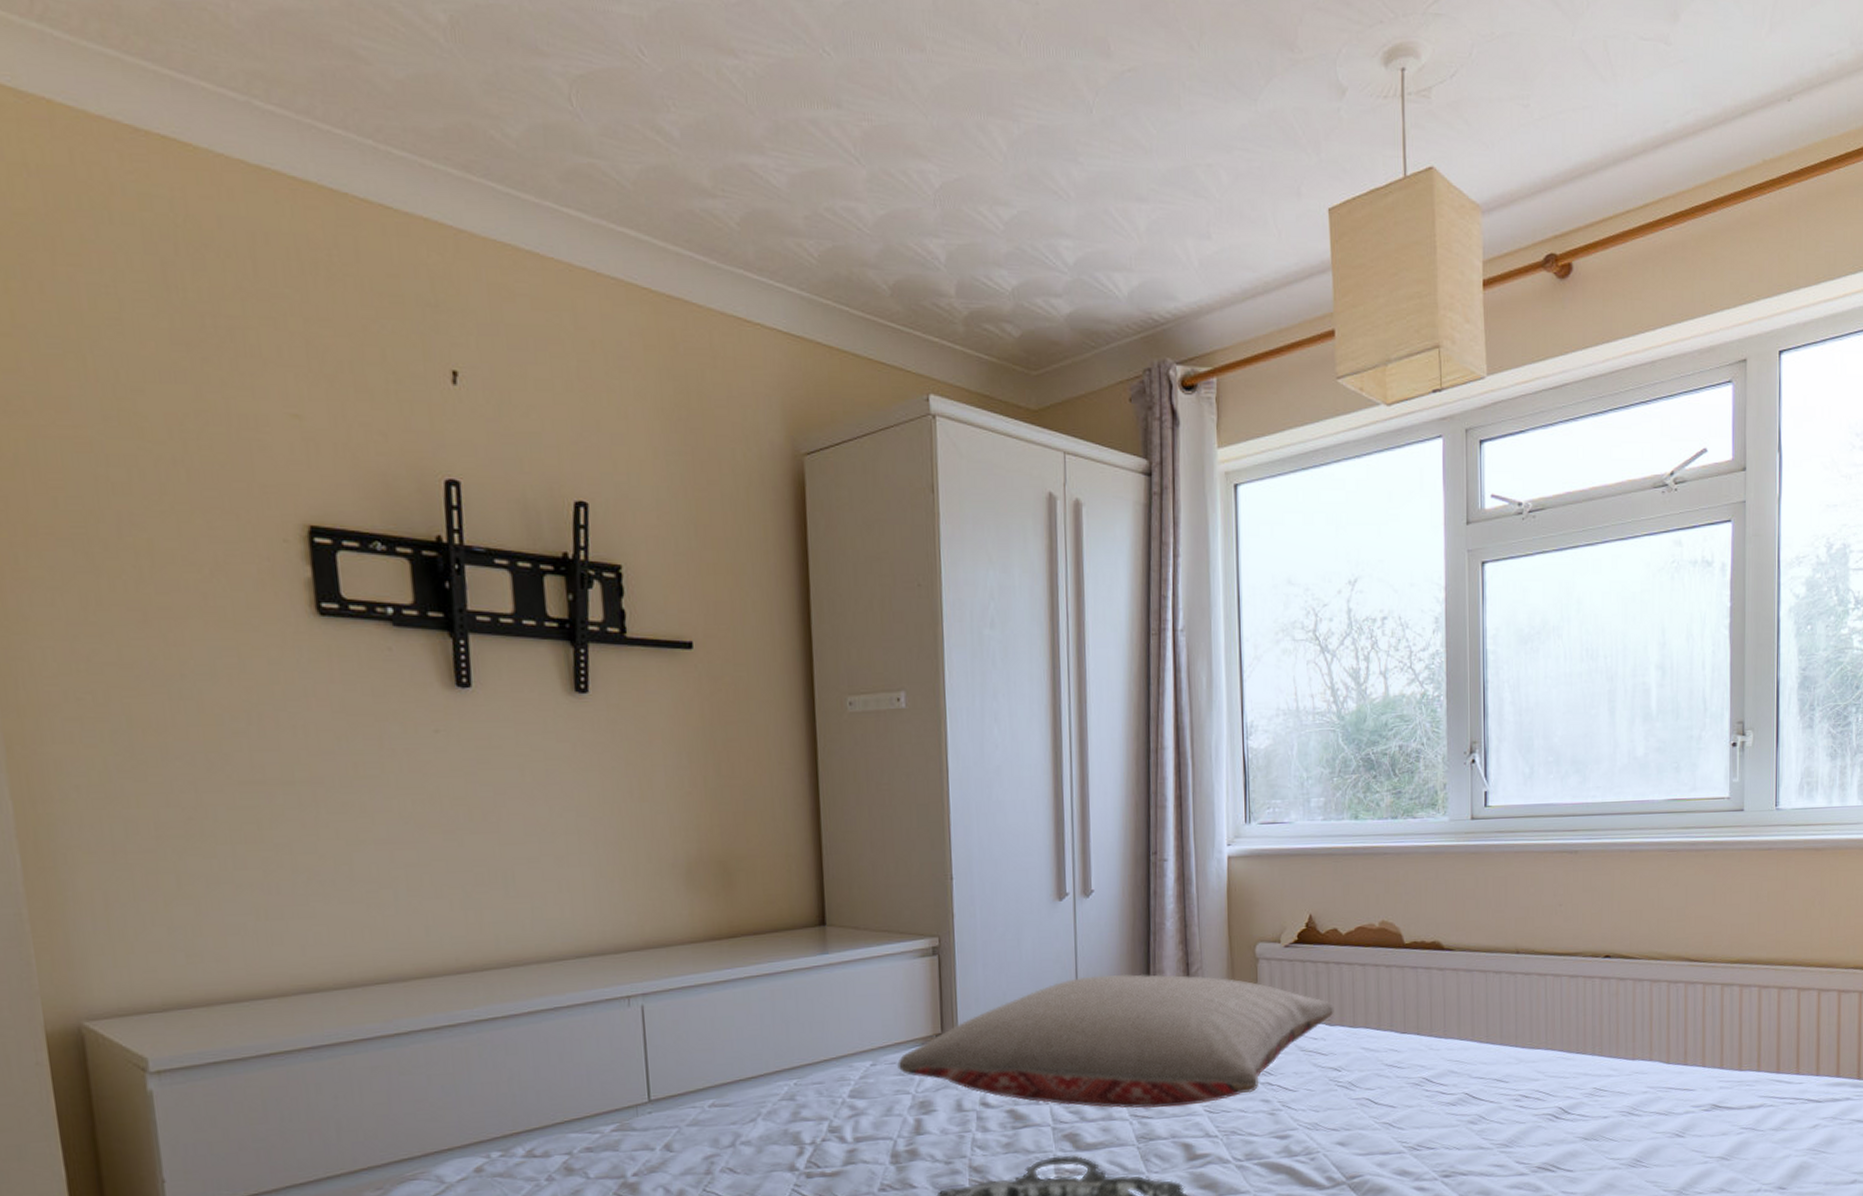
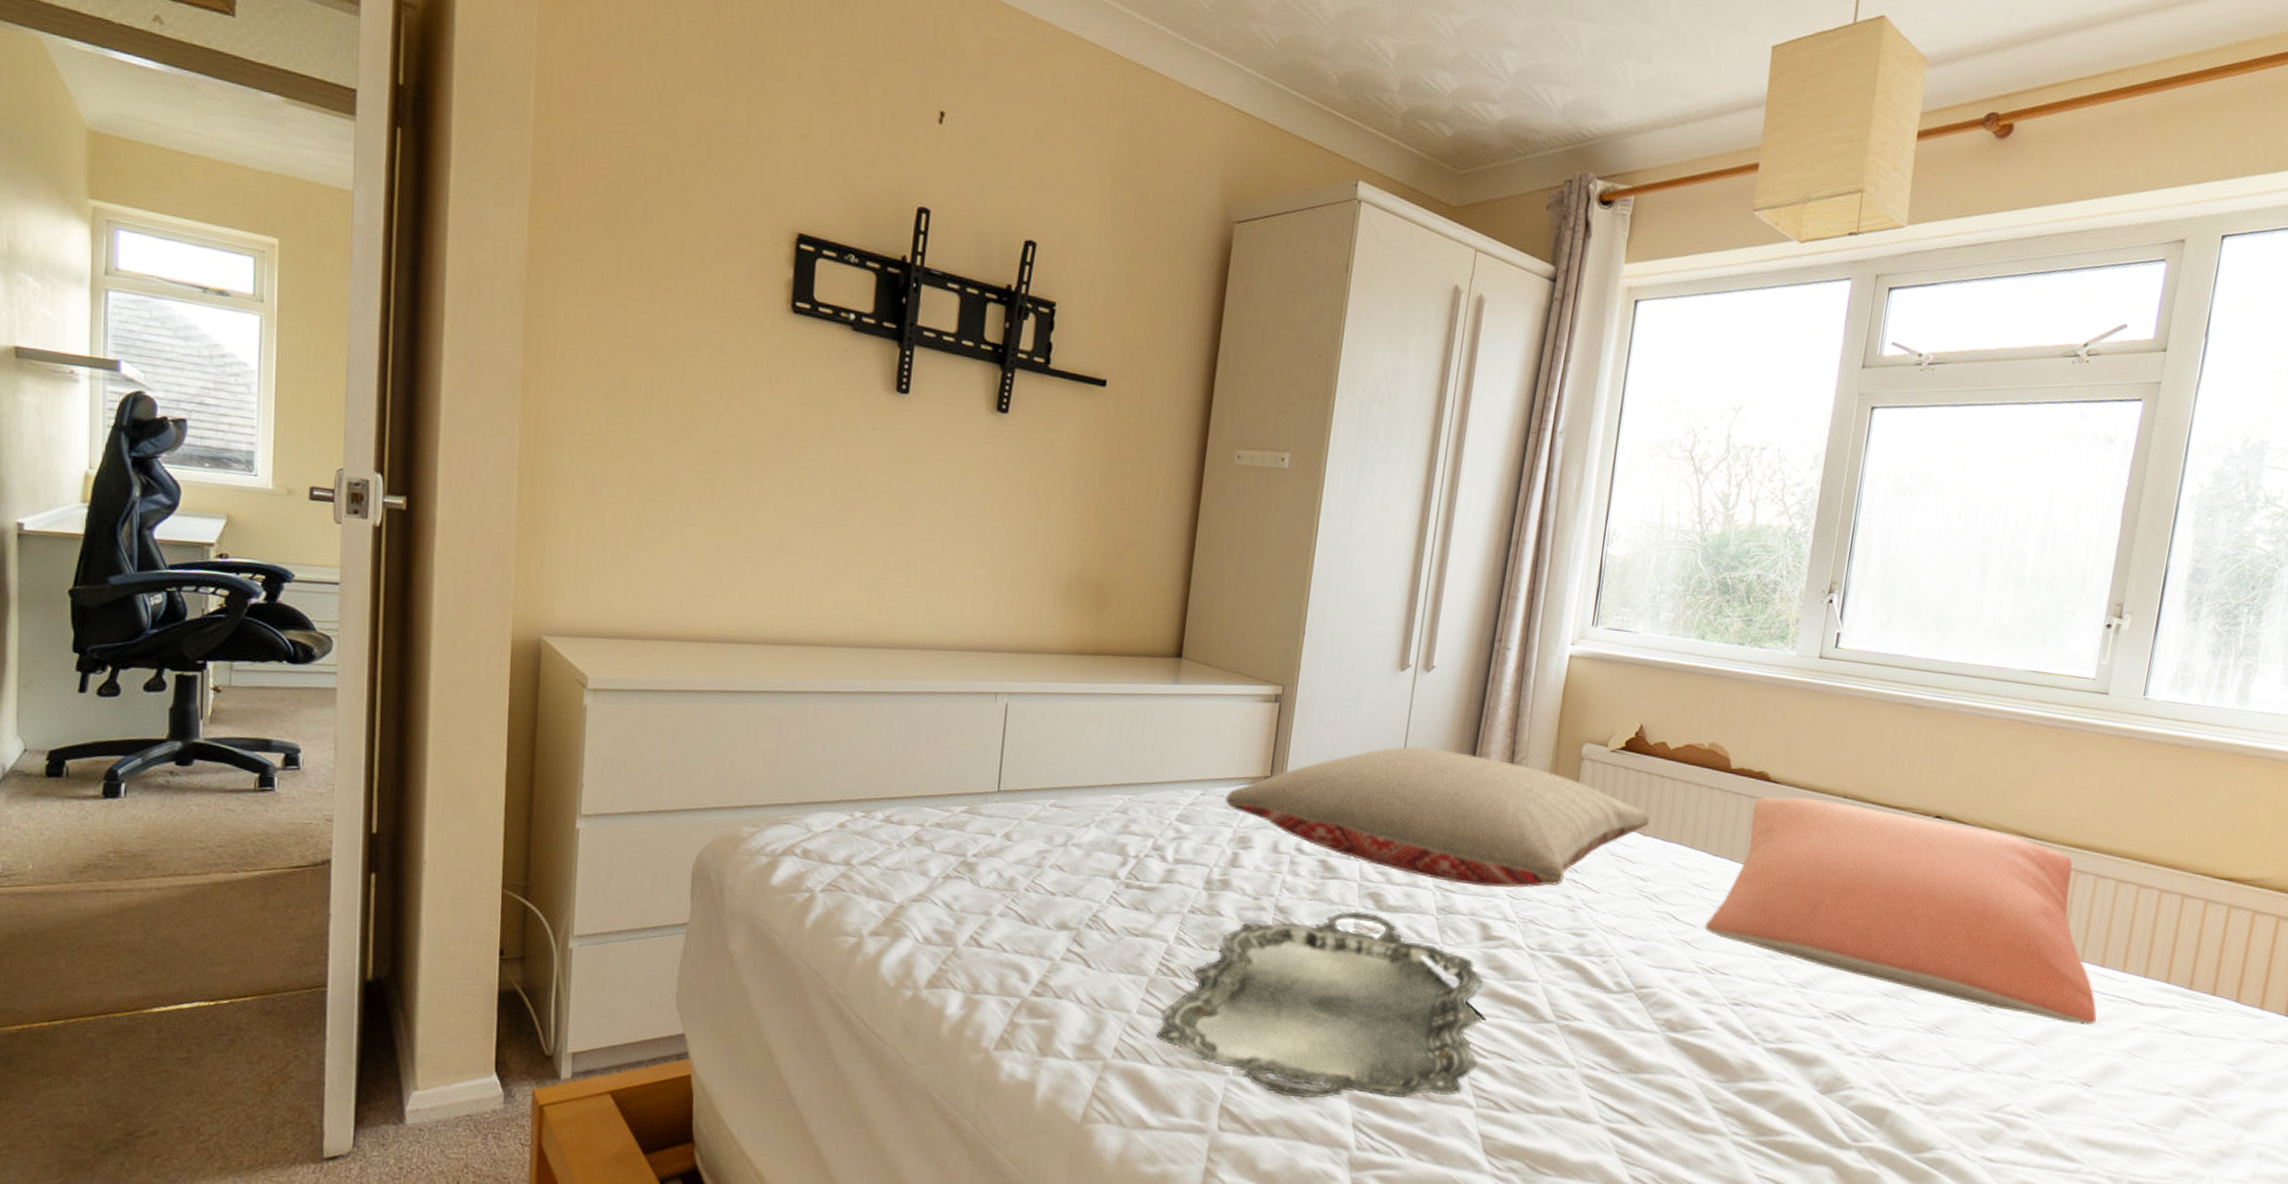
pillow: none [1404,958,1780,1133] -> present [1705,796,2097,1026]

